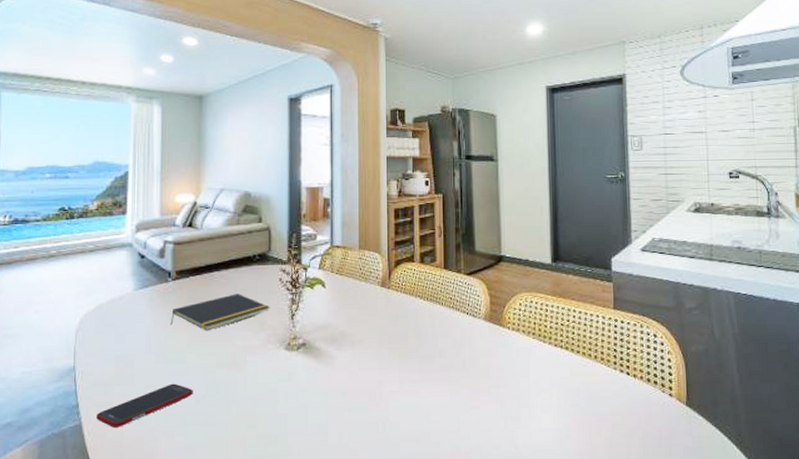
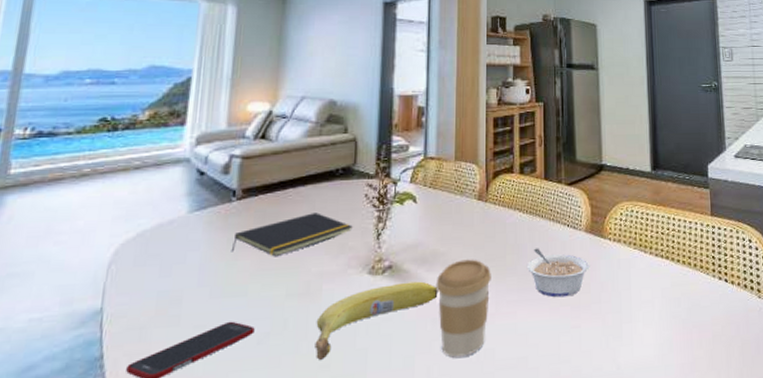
fruit: none [243,358,347,422] -> present [315,281,438,361]
coffee cup: none [344,341,395,427] -> present [435,259,491,357]
legume: none [427,333,489,380] -> present [526,248,590,298]

